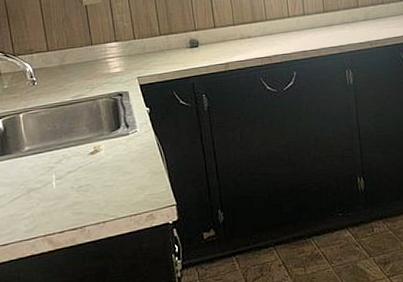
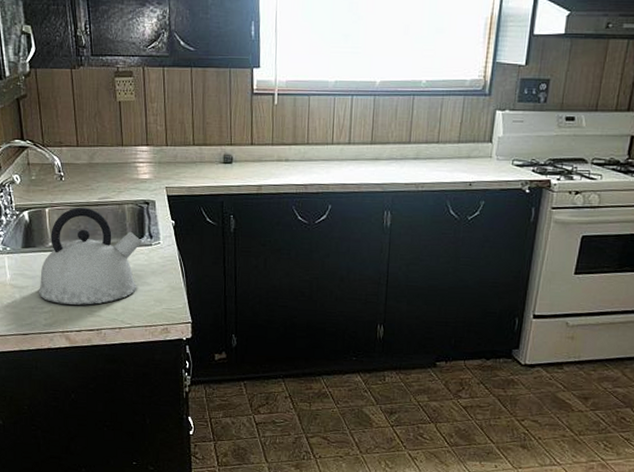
kettle: none [16,107,119,207] -> present [38,207,142,305]

